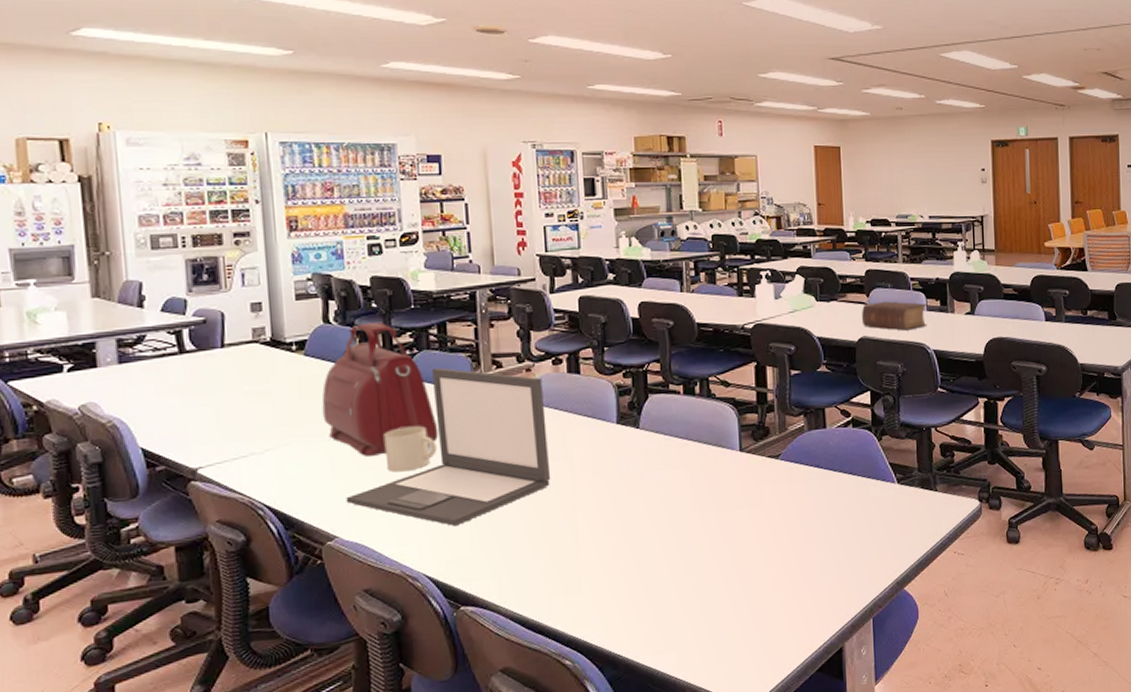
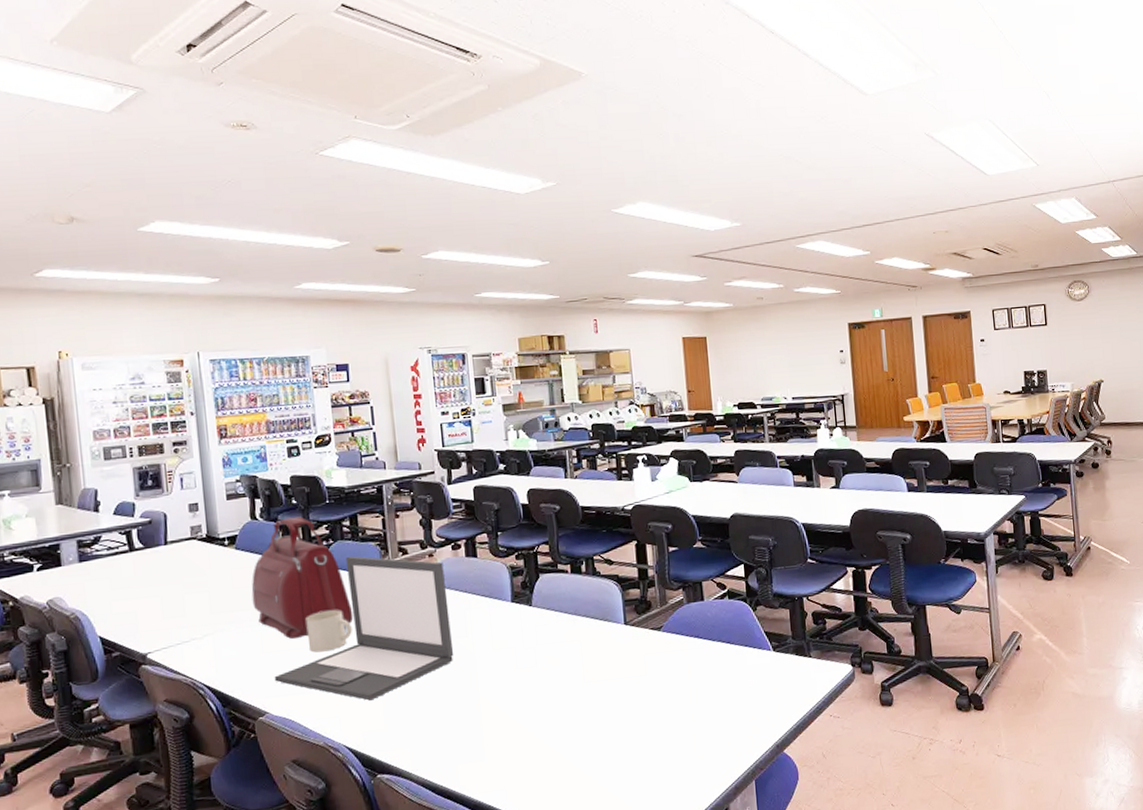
bible: present [862,301,928,331] -> none [733,479,795,506]

